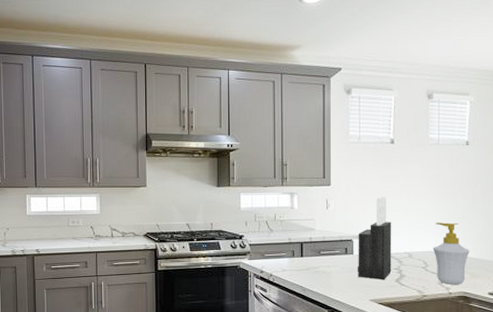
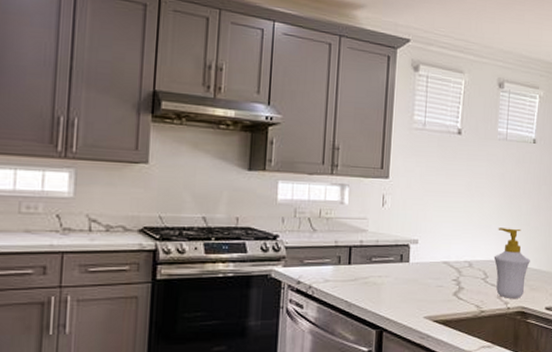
knife block: present [358,196,392,281] -> none [412,195,454,294]

